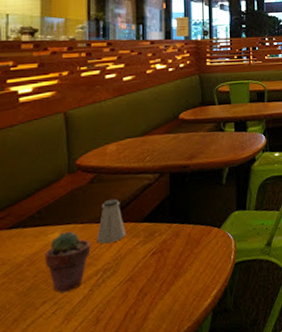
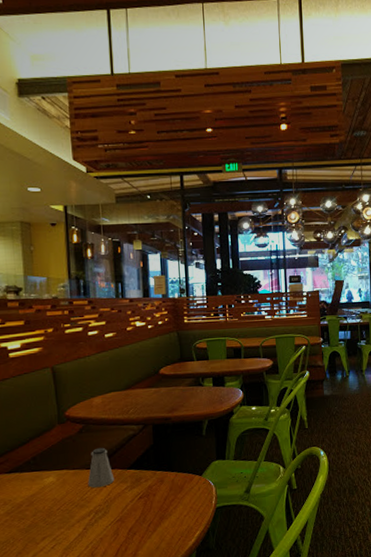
potted succulent: present [45,231,91,294] -> none [41,476,83,531]

